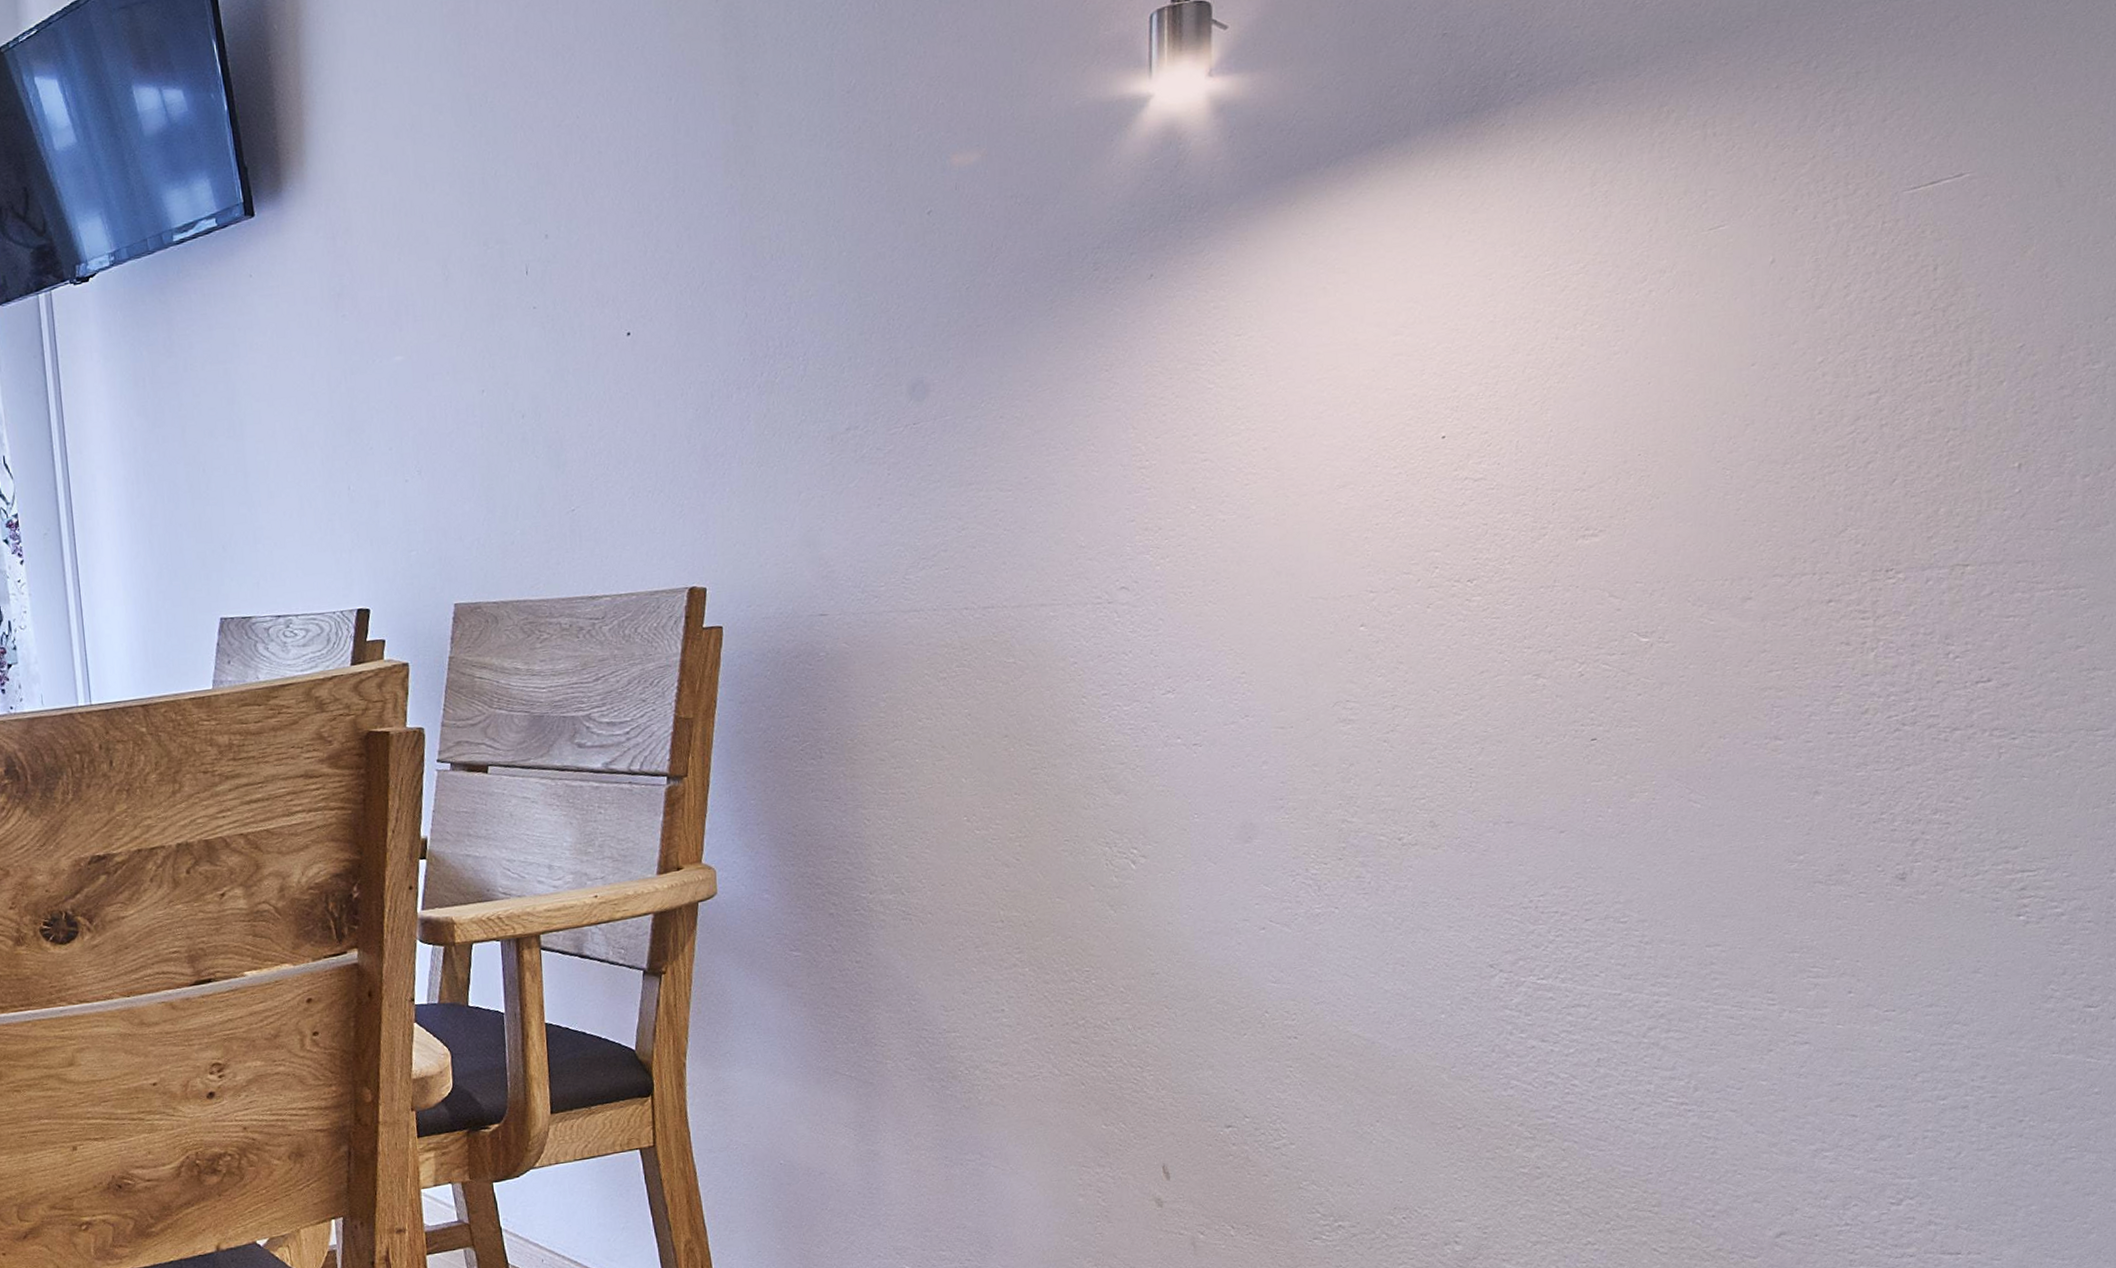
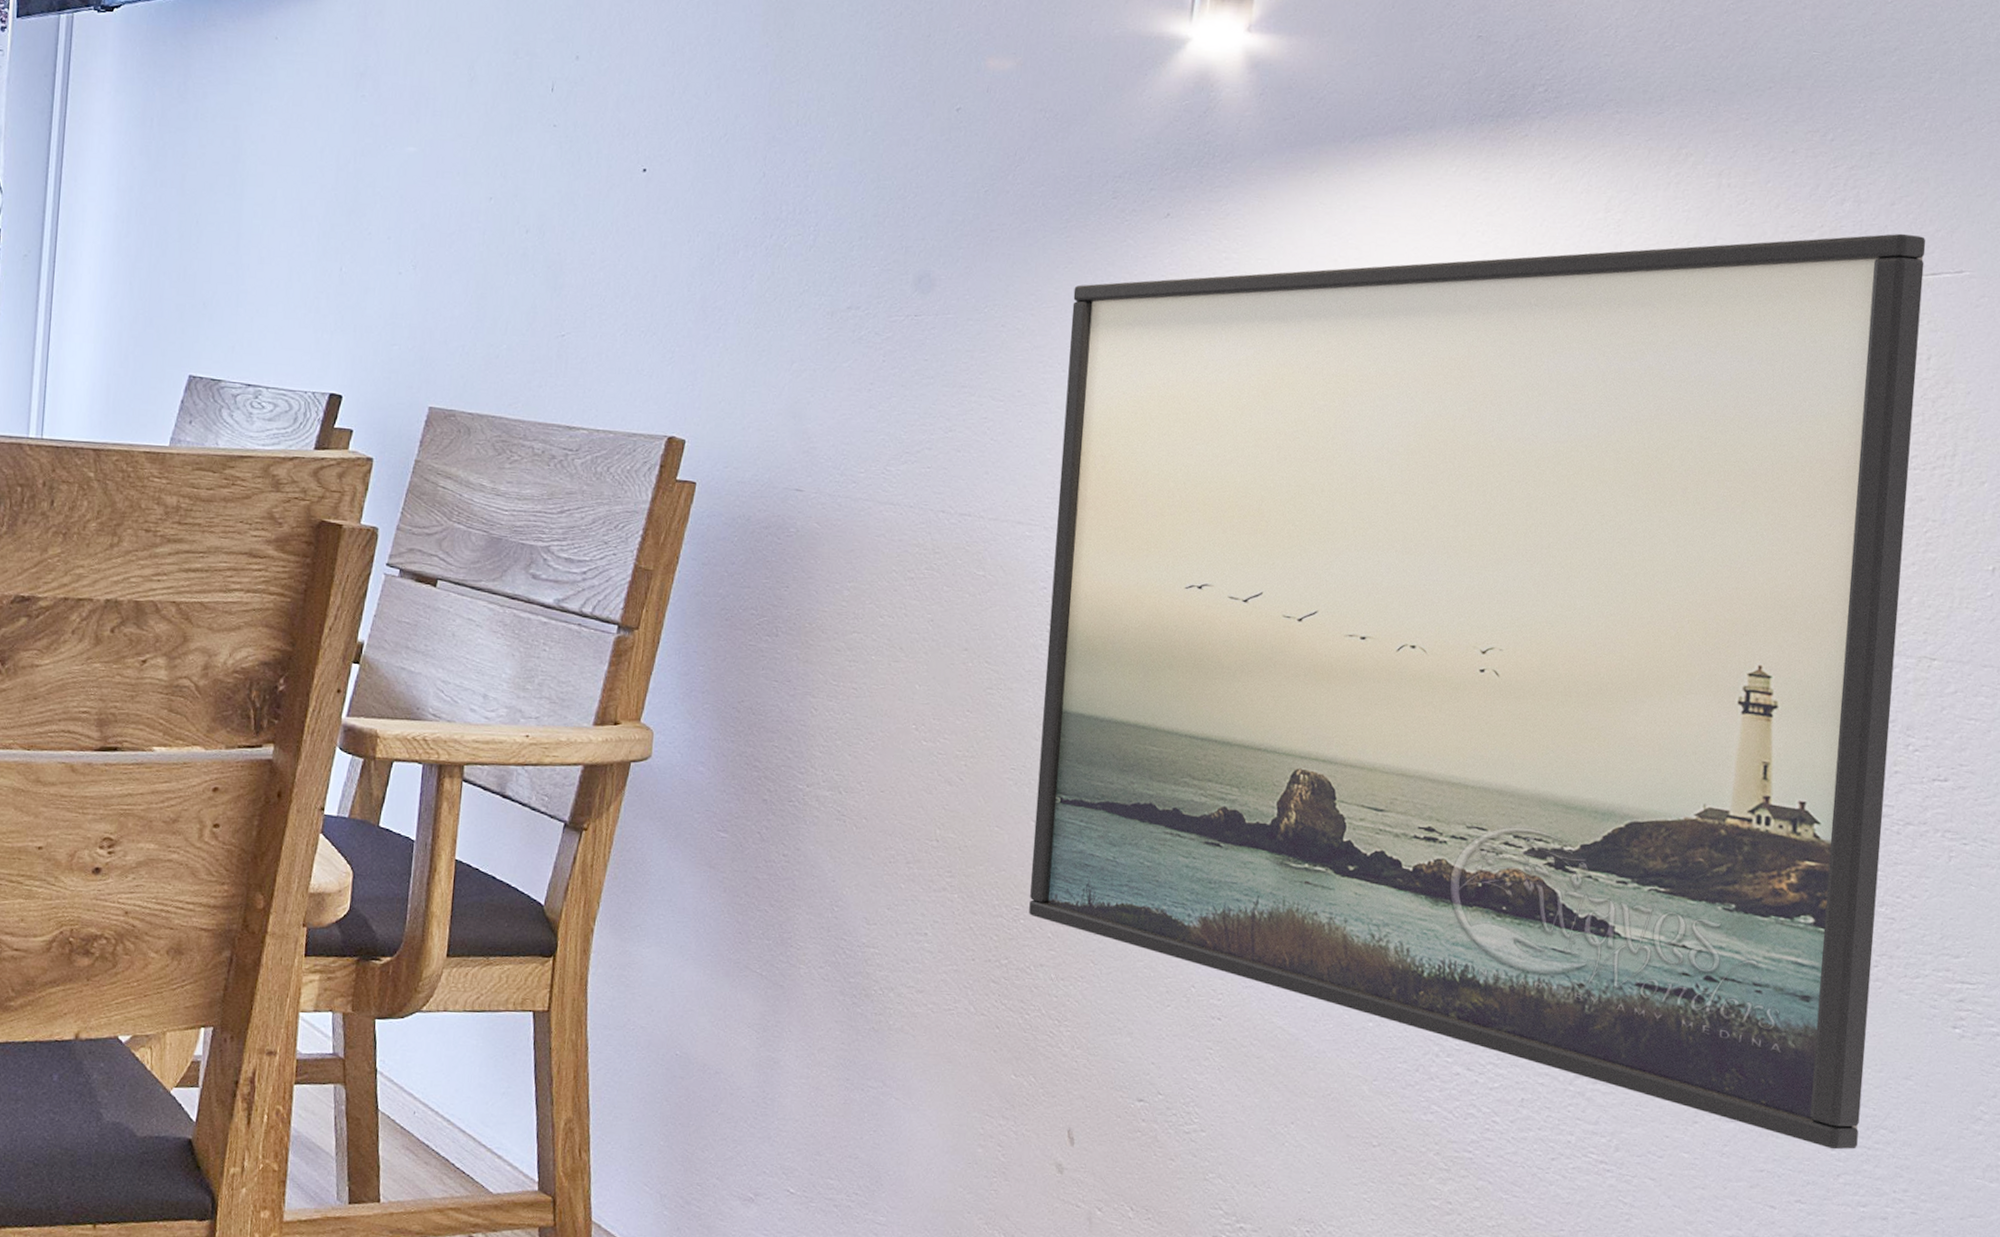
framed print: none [1067,147,1932,1052] -> present [1029,233,1926,1150]

